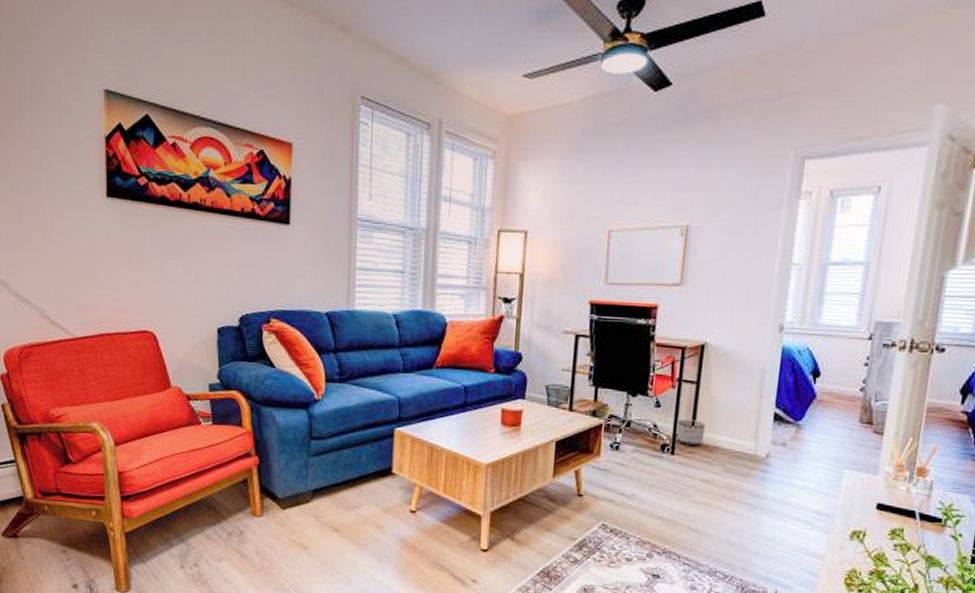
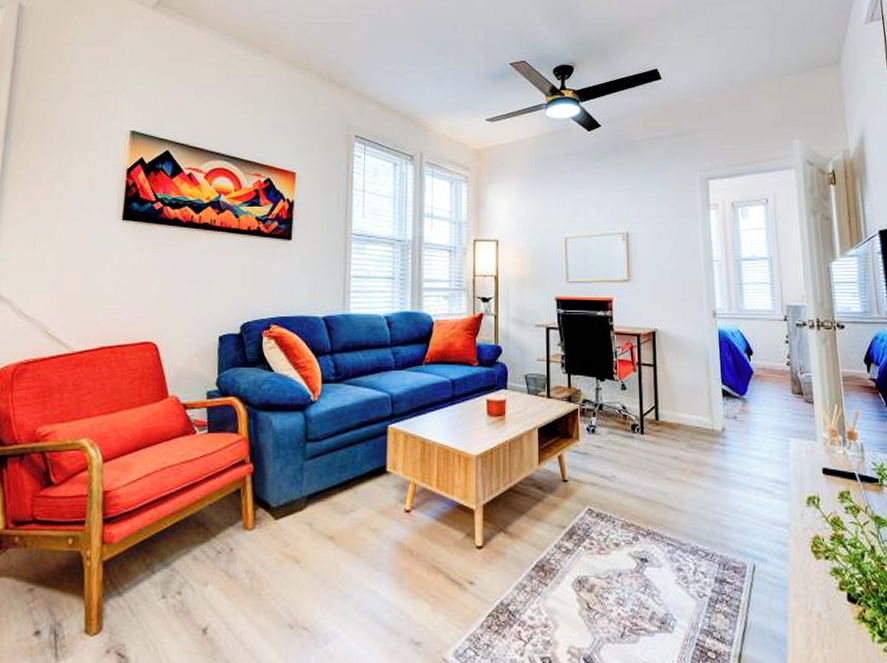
planter: present [676,419,706,445] -> none [642,400,667,424]

